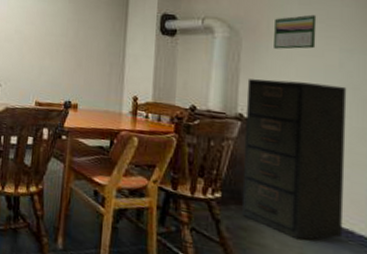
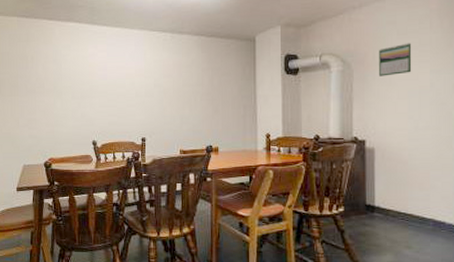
filing cabinet: present [241,79,347,240] -> none [359,103,437,236]

